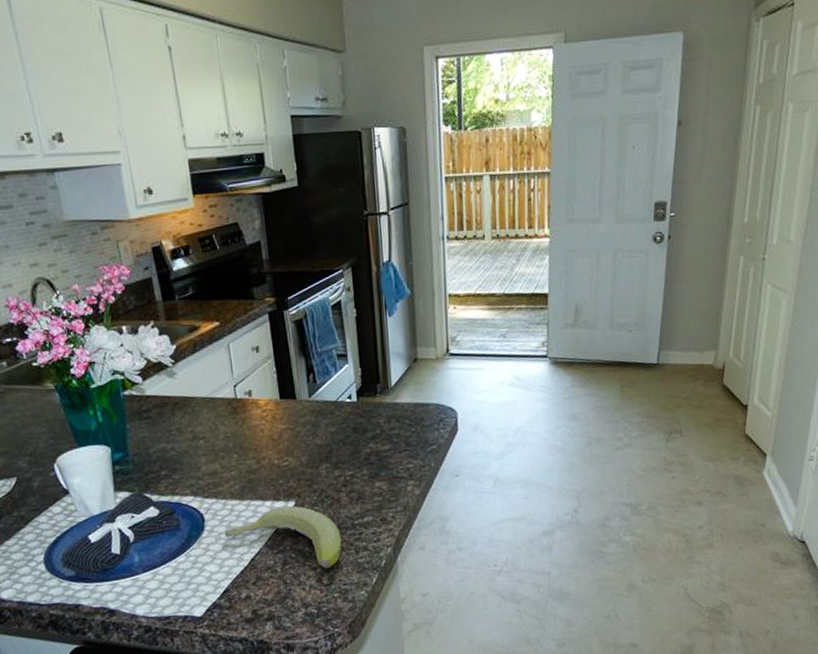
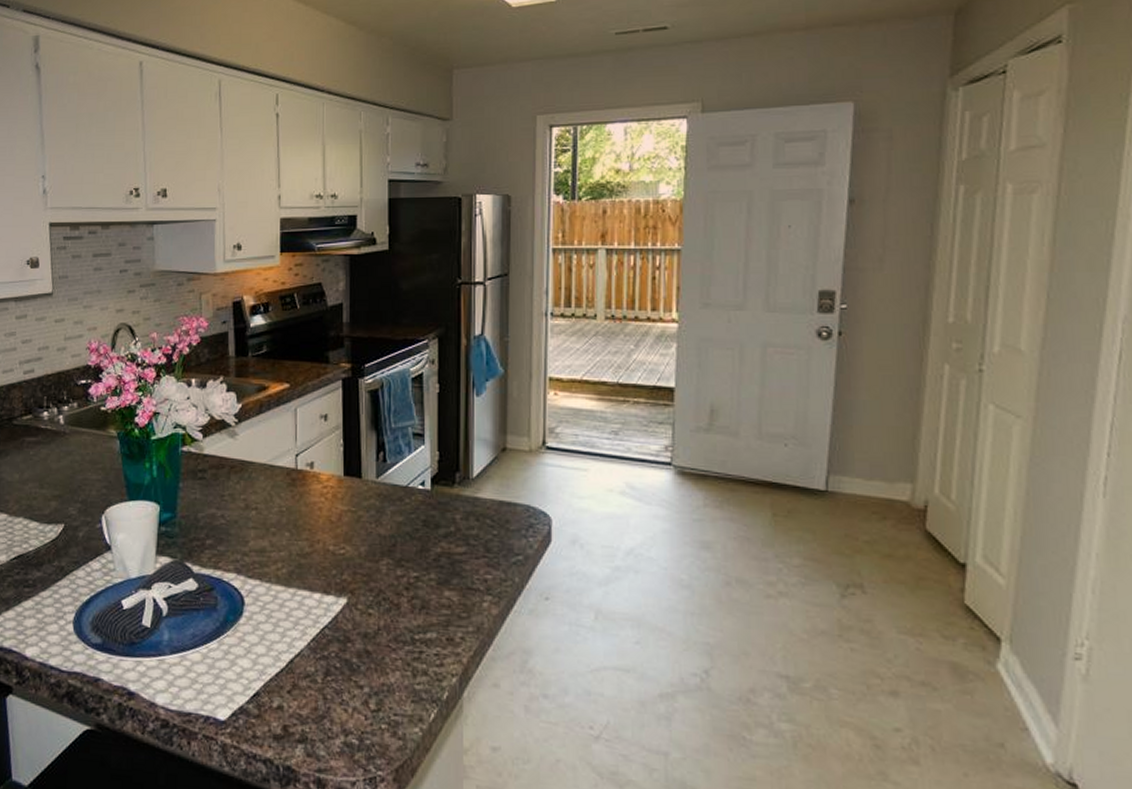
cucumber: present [224,506,342,569] -> none [263,602,397,690]

